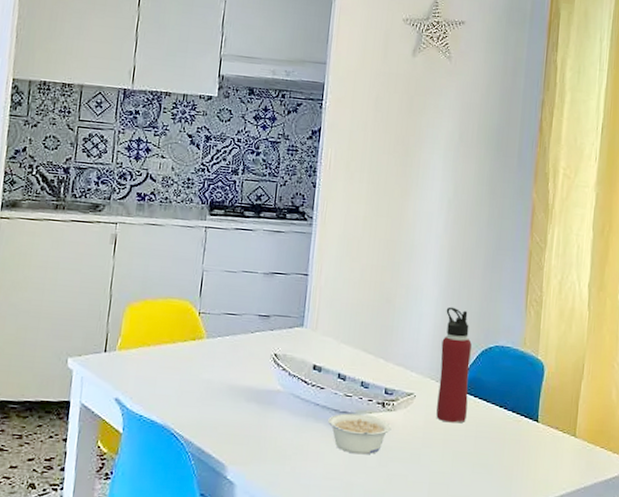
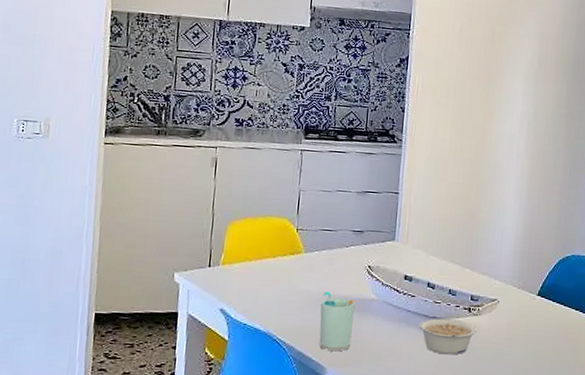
cup: none [220,381,259,448] -> present [319,291,355,352]
water bottle: present [436,307,472,423] -> none [518,220,550,325]

